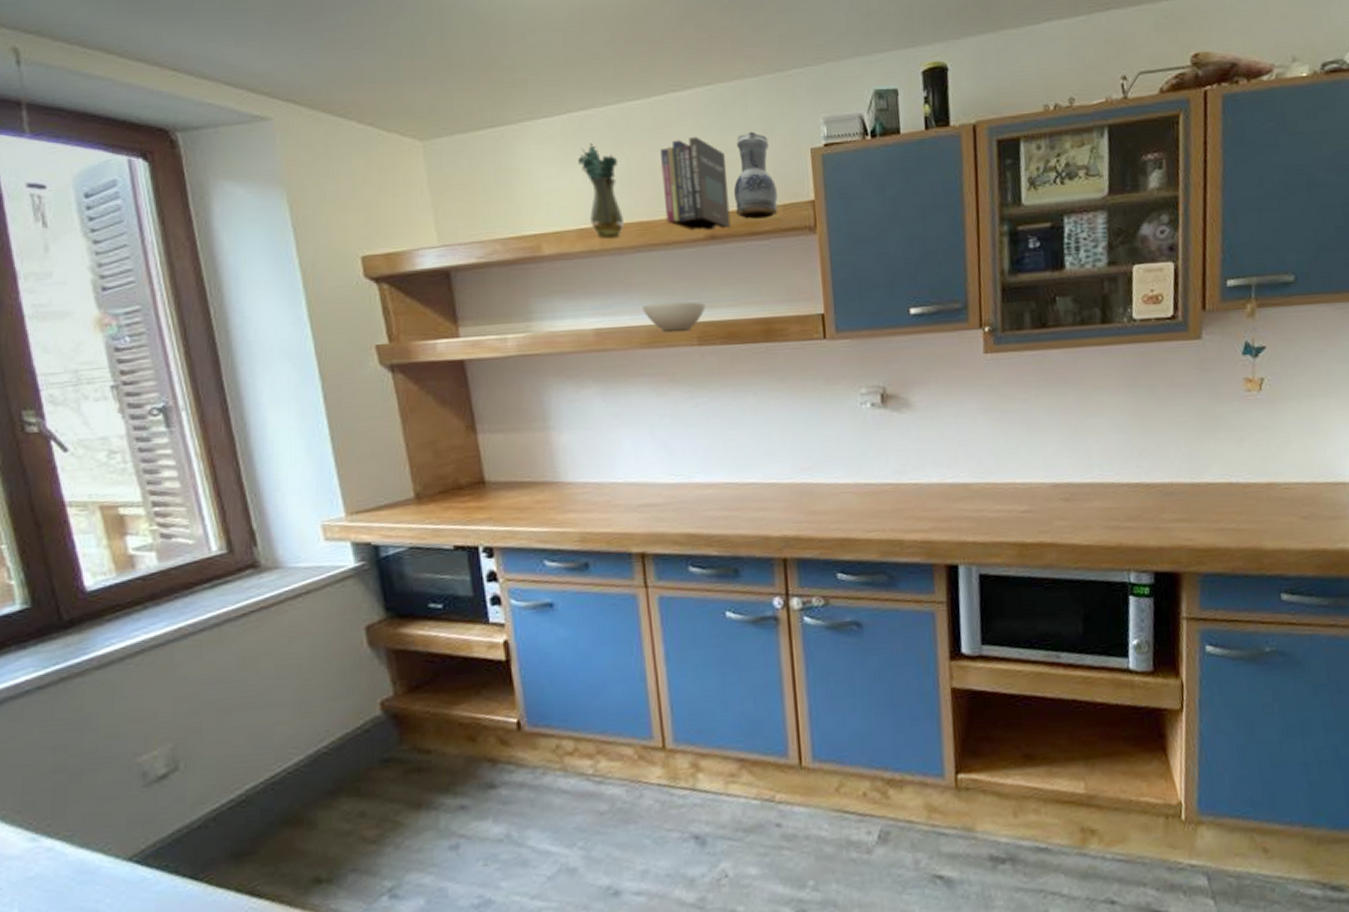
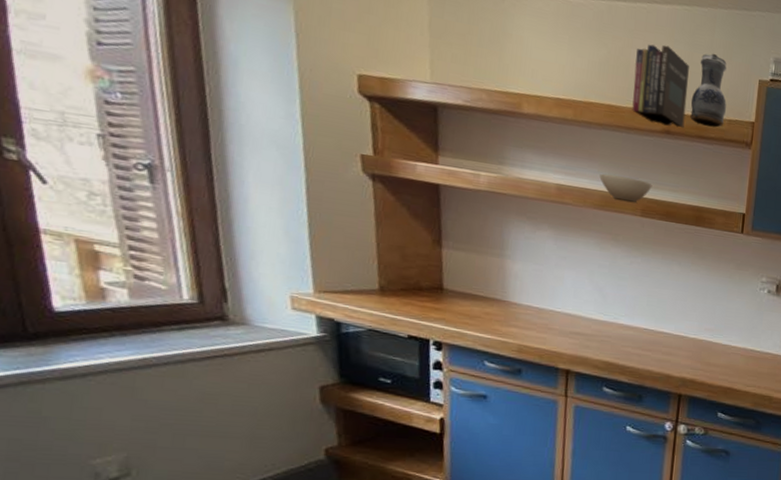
vase: present [578,142,624,240] -> none [565,27,600,115]

